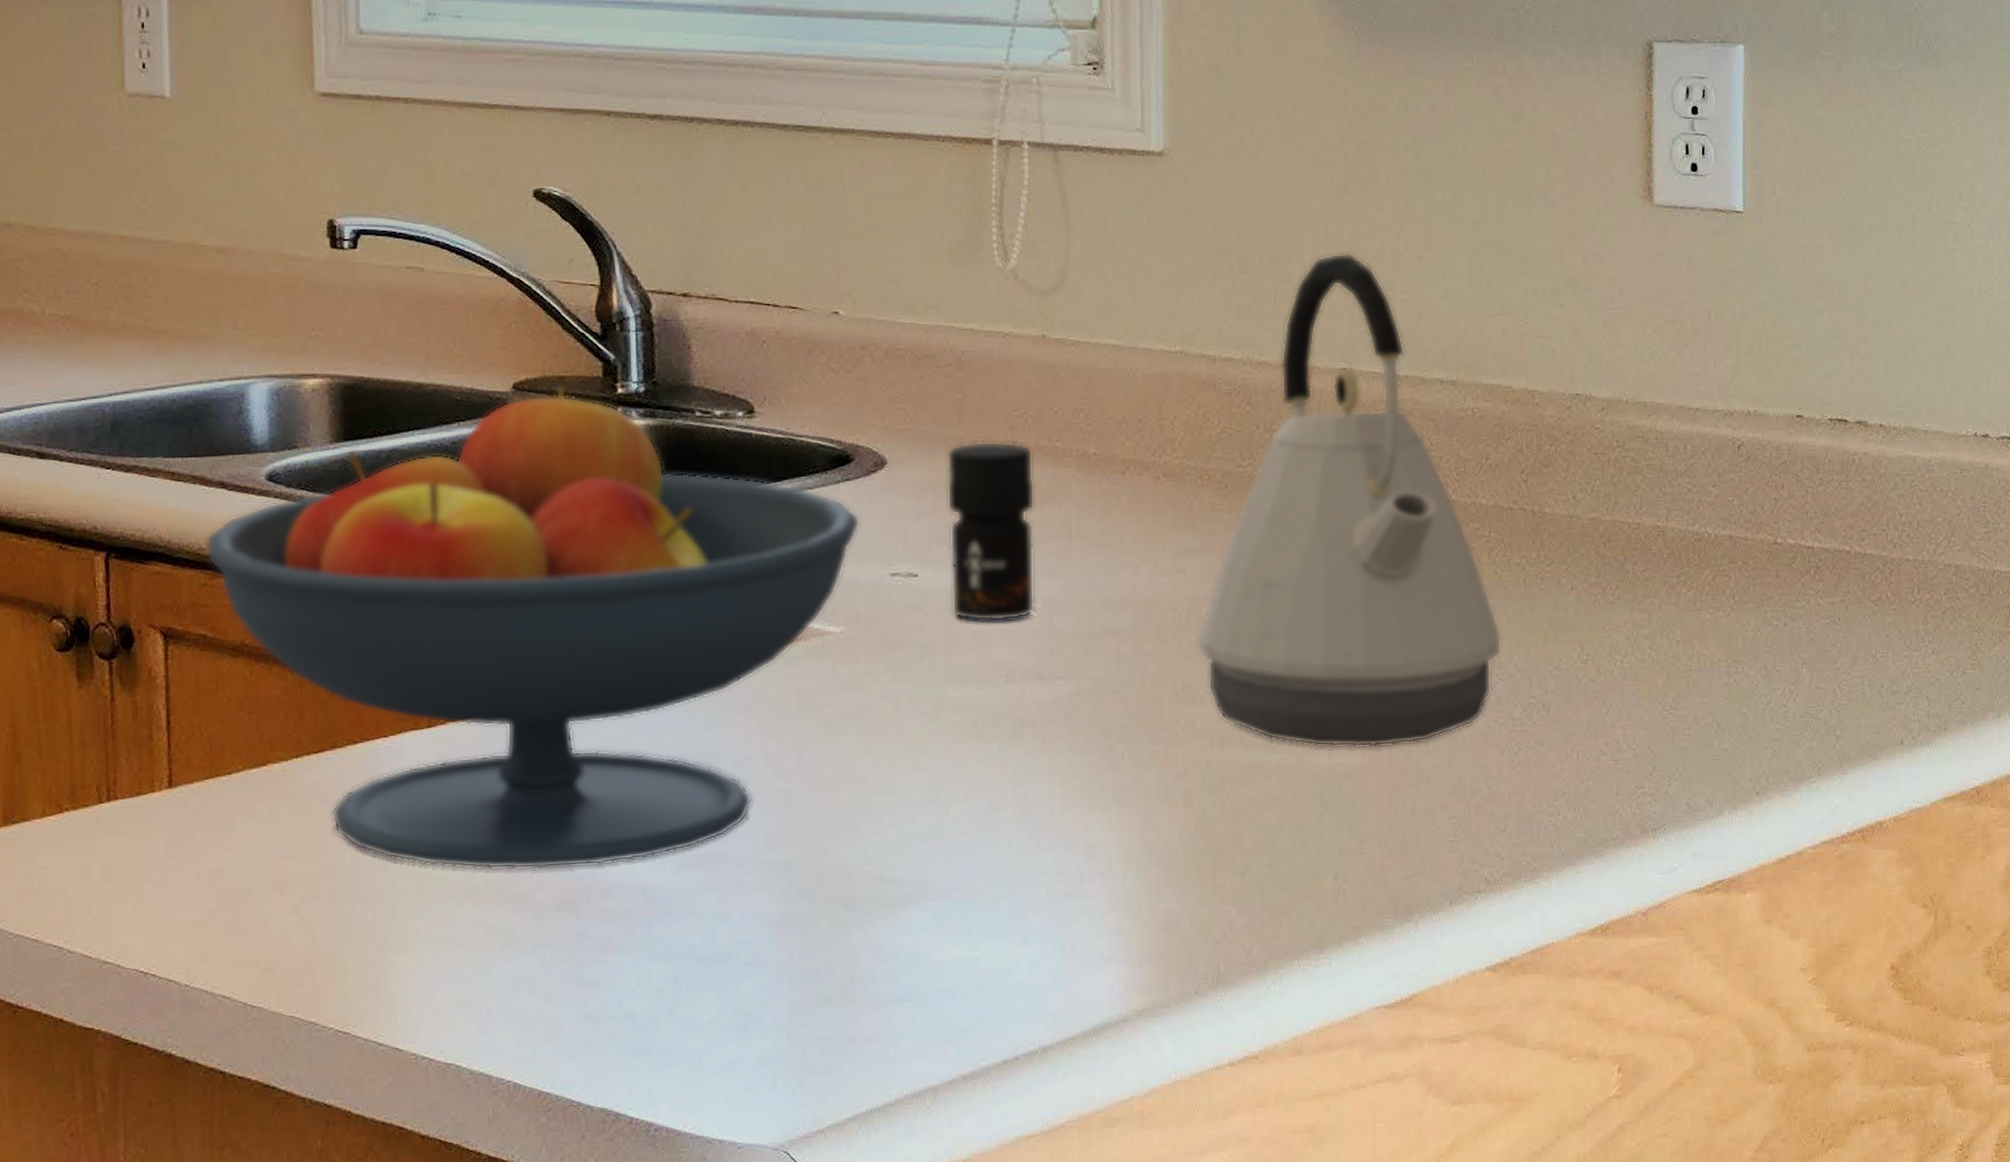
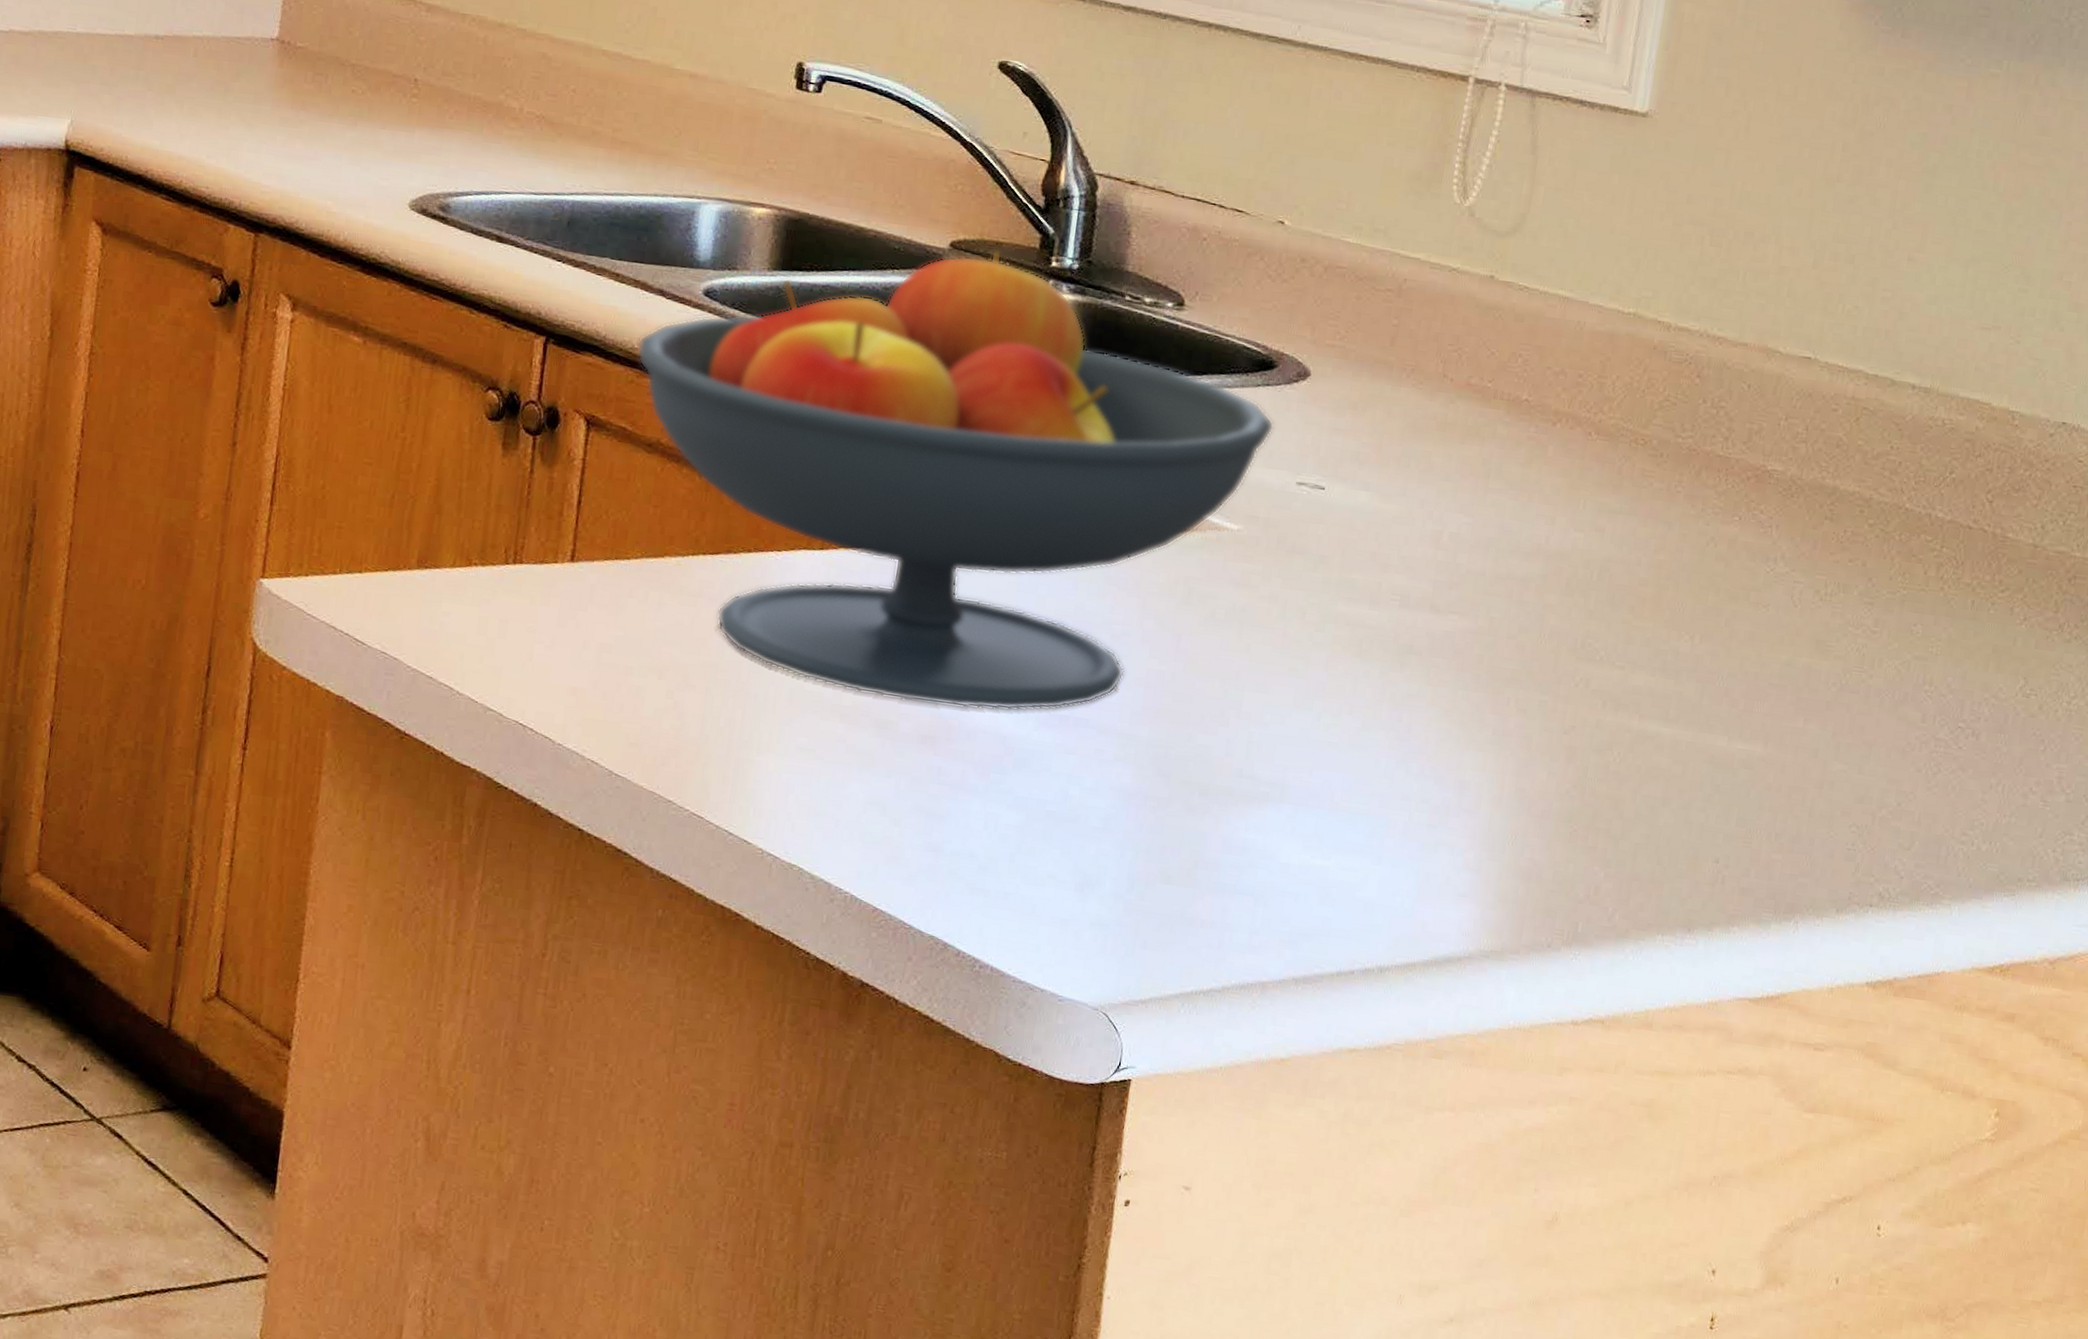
jar: present [947,441,1035,622] -> none [1354,368,1463,549]
kettle: present [1197,253,1502,748] -> none [1604,240,1939,745]

